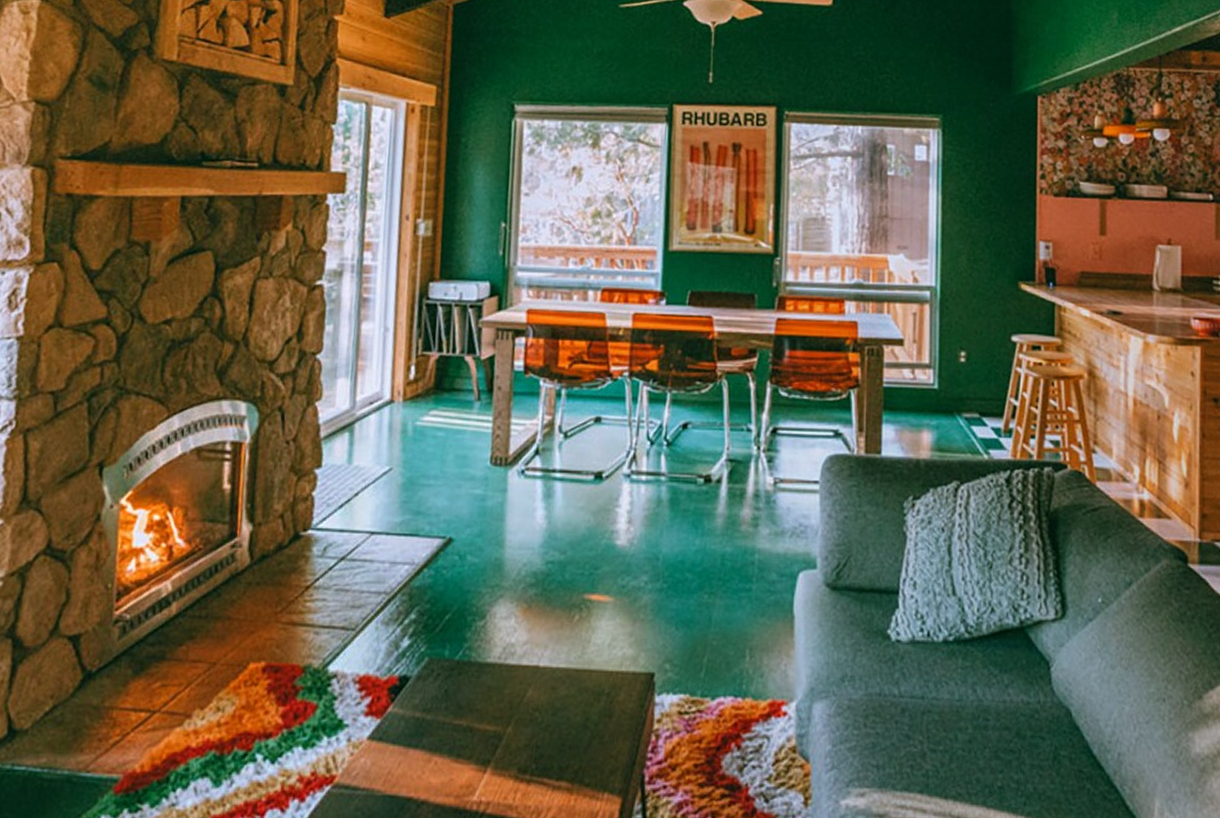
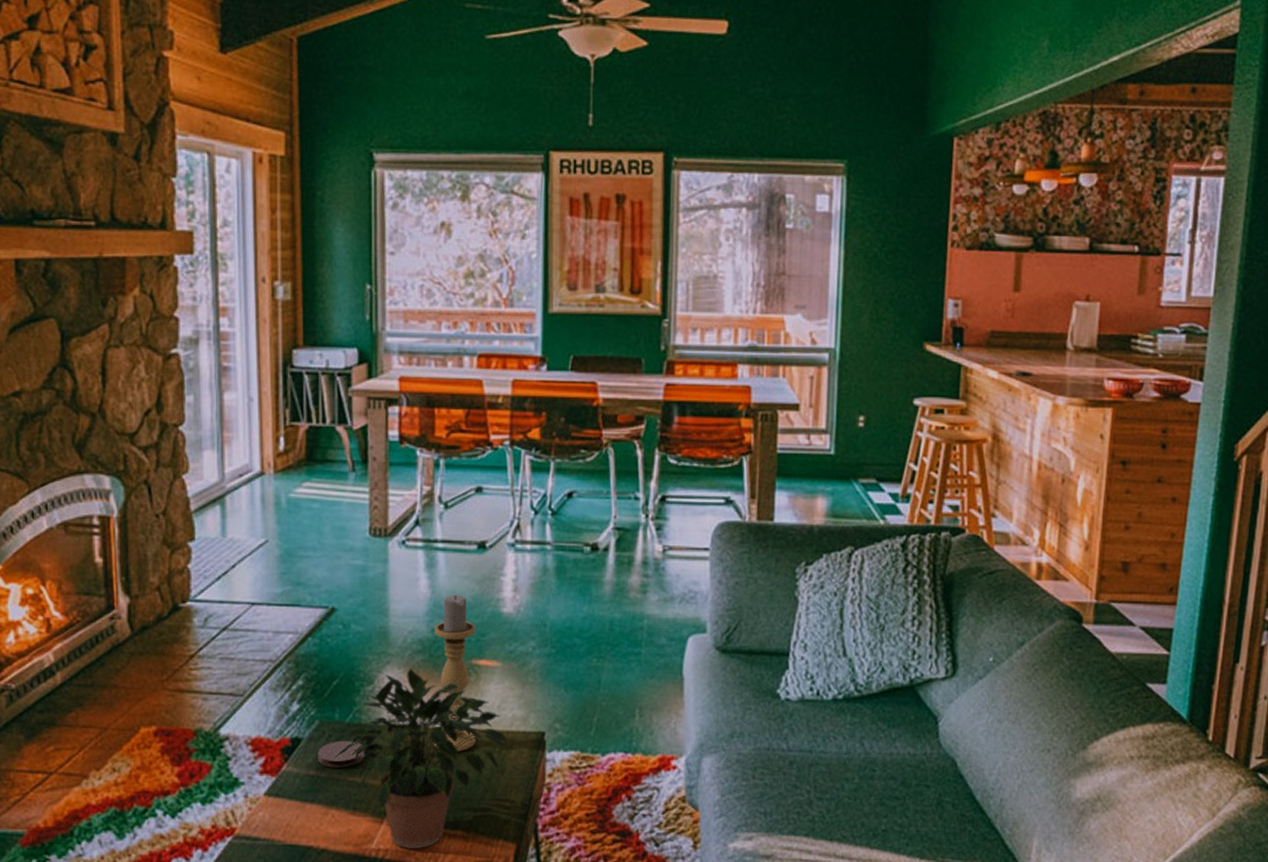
coaster: none [424,679,473,710] -> present [318,740,365,768]
potted plant: none [441,602,619,802] -> present [334,668,510,848]
candle holder: none [541,526,590,694] -> present [432,595,476,752]

